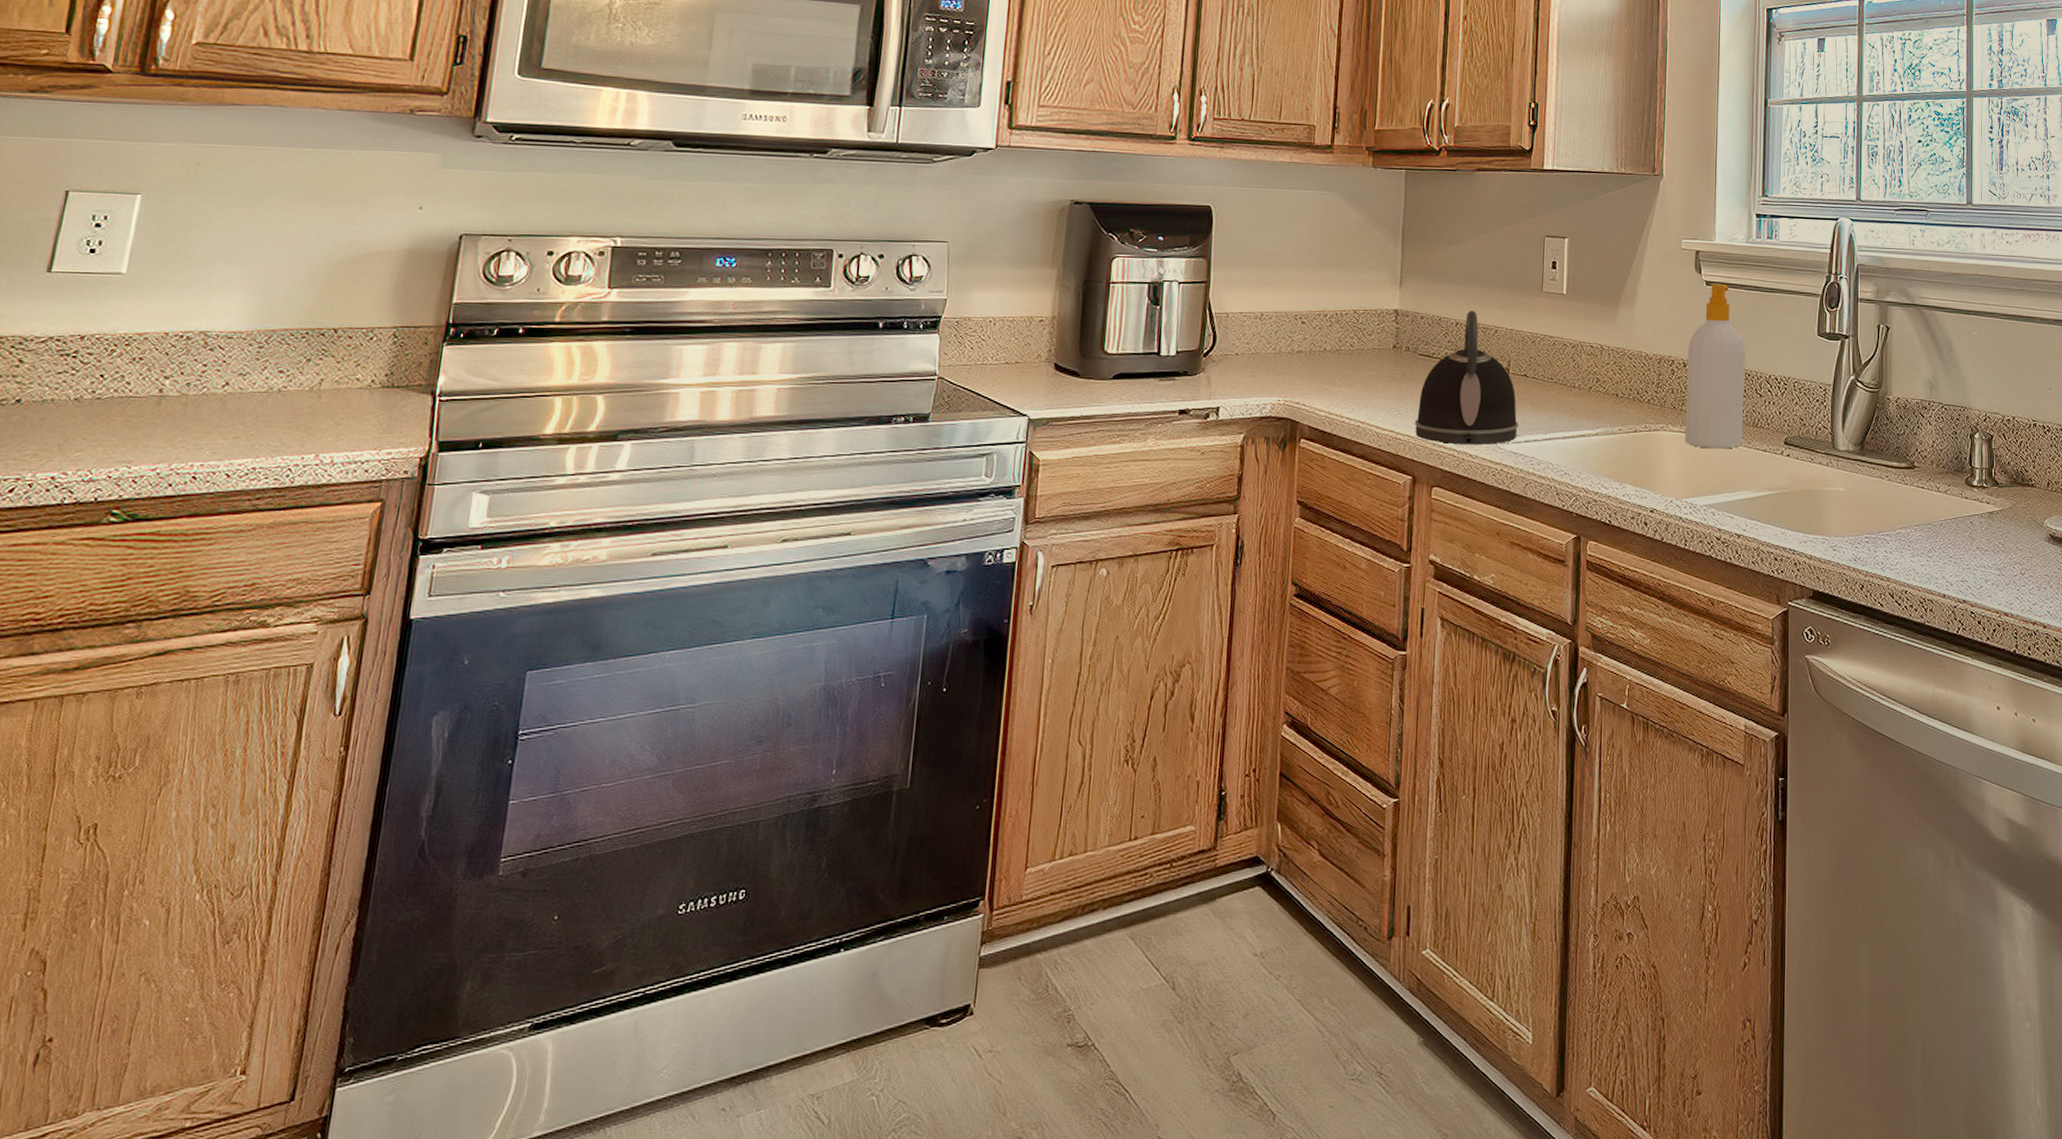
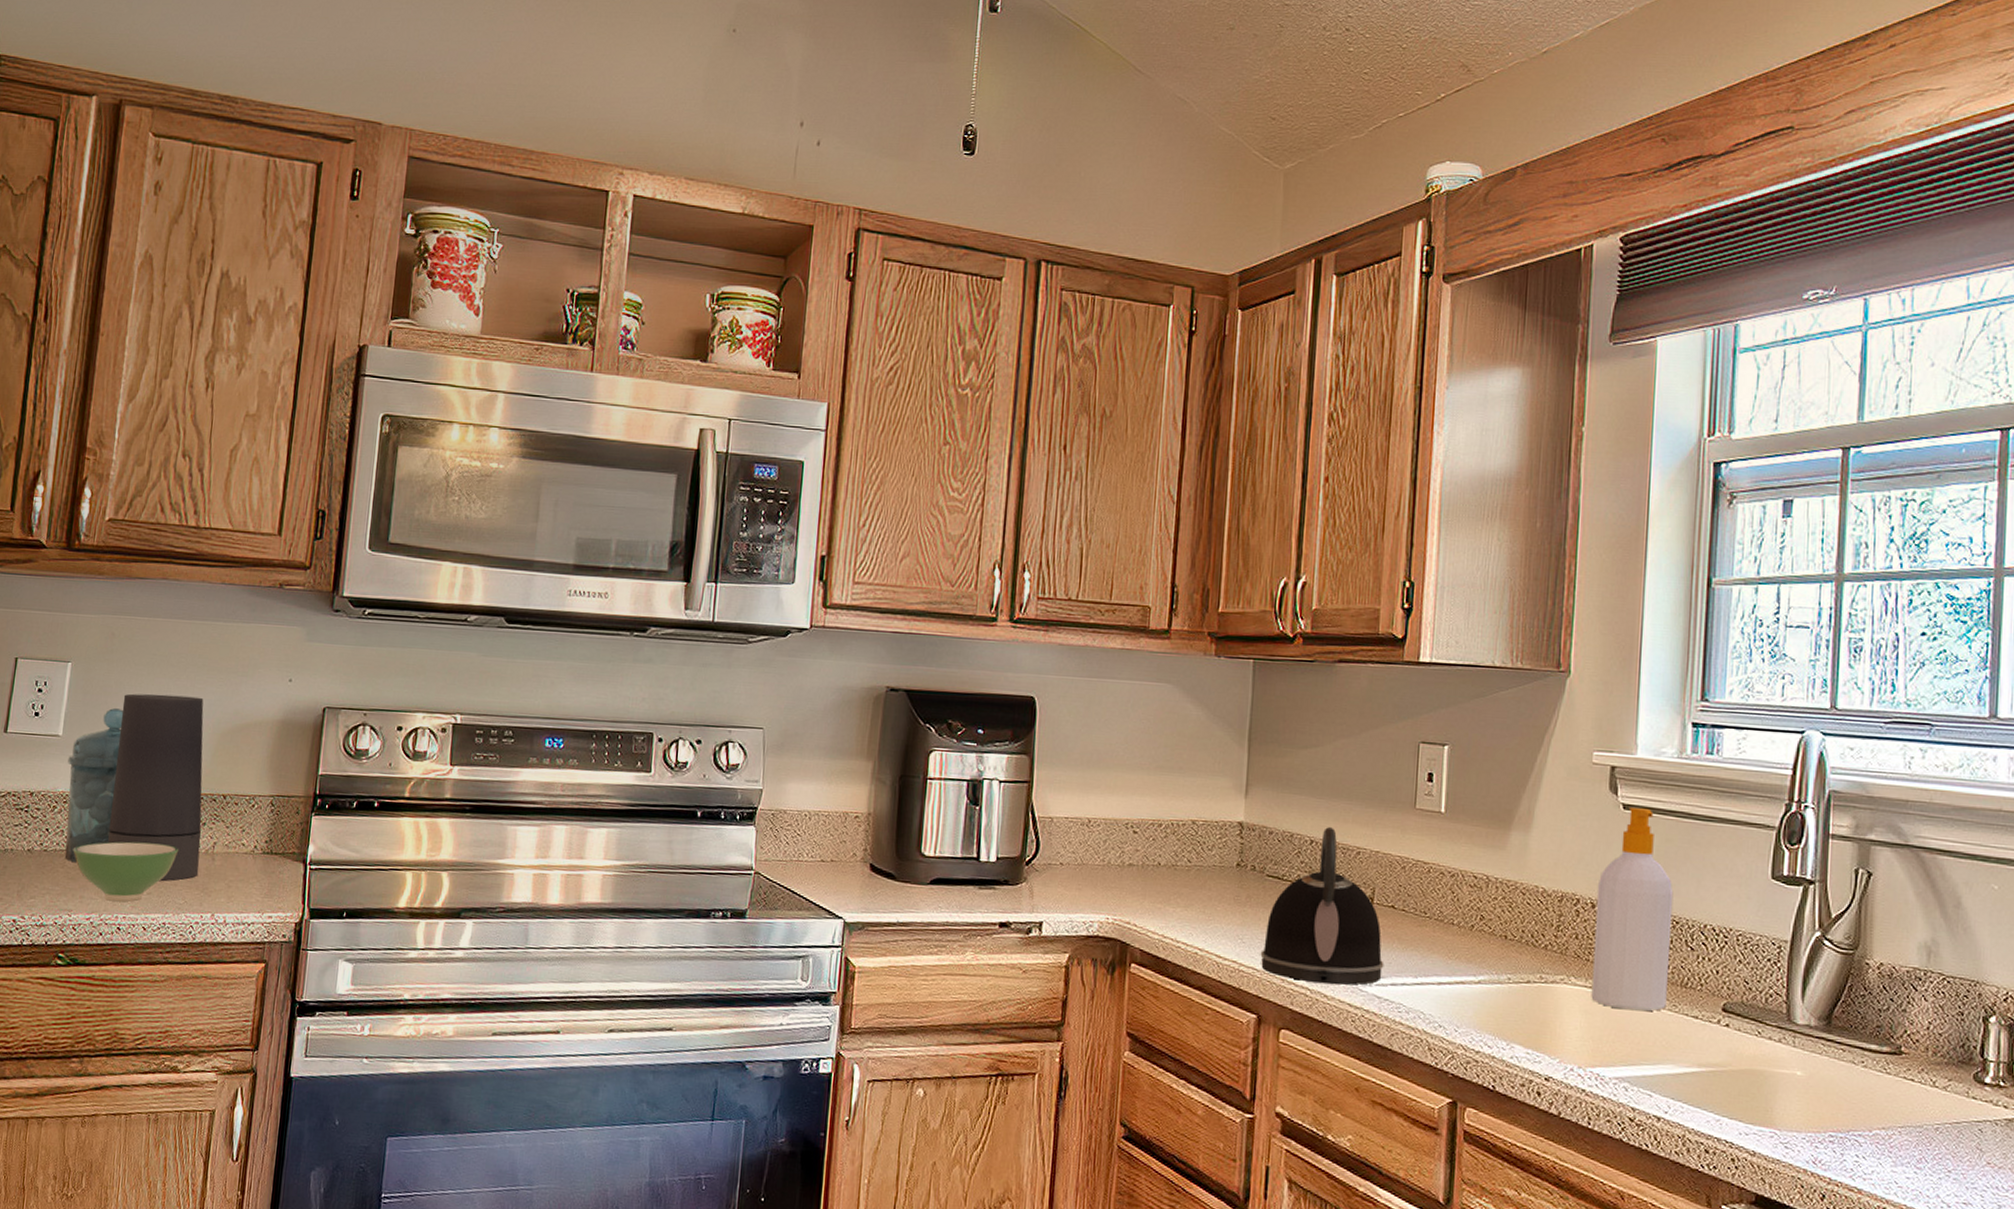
canister: none [124,242,208,409] -> present [64,708,123,862]
bowl: none [136,383,276,449] -> present [73,841,179,902]
canister: none [183,225,312,423] -> present [107,693,204,881]

